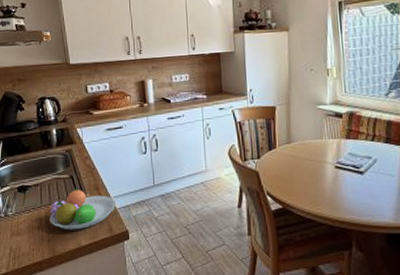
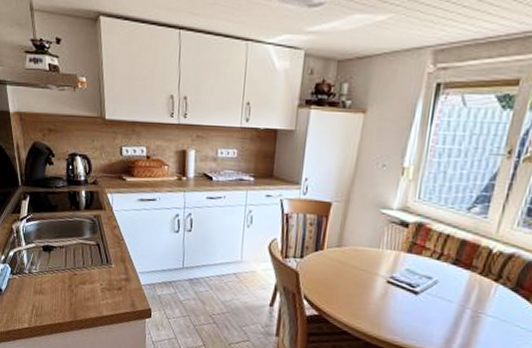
fruit bowl: present [48,189,117,230] -> none [72,257,142,299]

